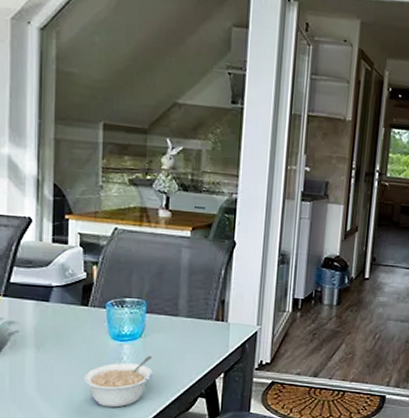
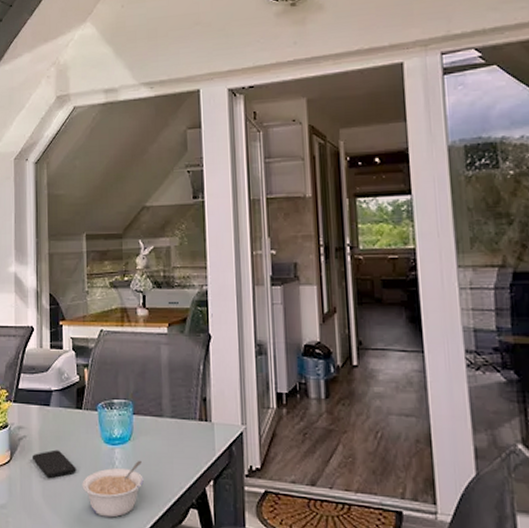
smartphone: none [24,345,78,372] -> present [31,449,76,478]

